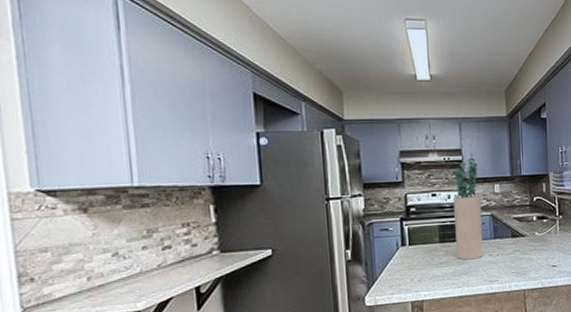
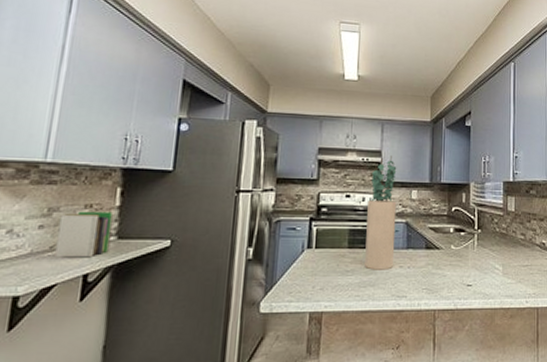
books: none [160,228,215,275] -> present [54,211,114,258]

